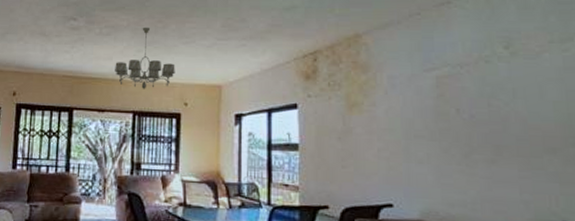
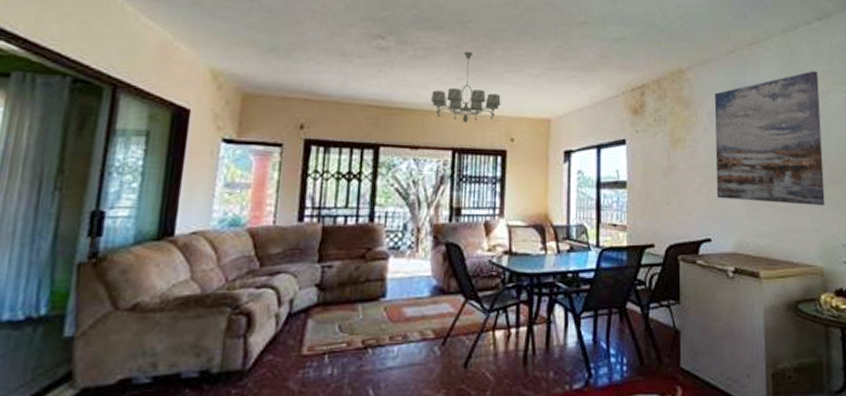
wall art: none [396,29,538,176] -> present [715,71,825,206]

